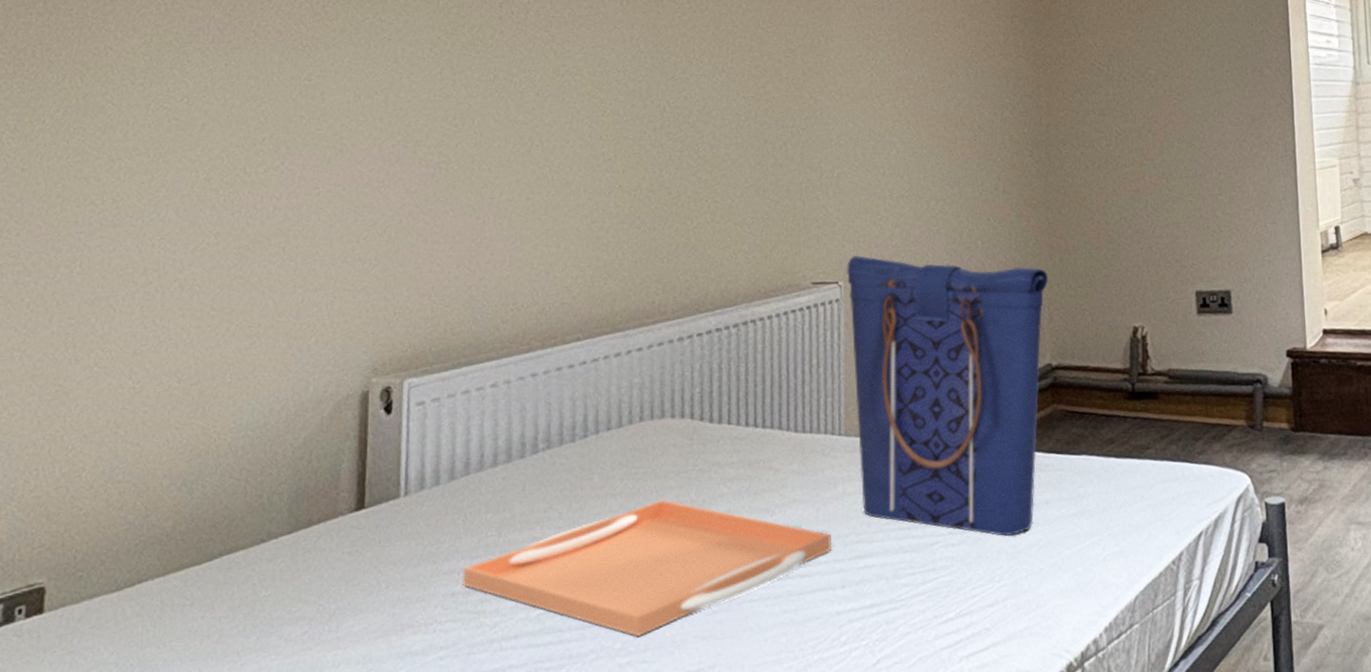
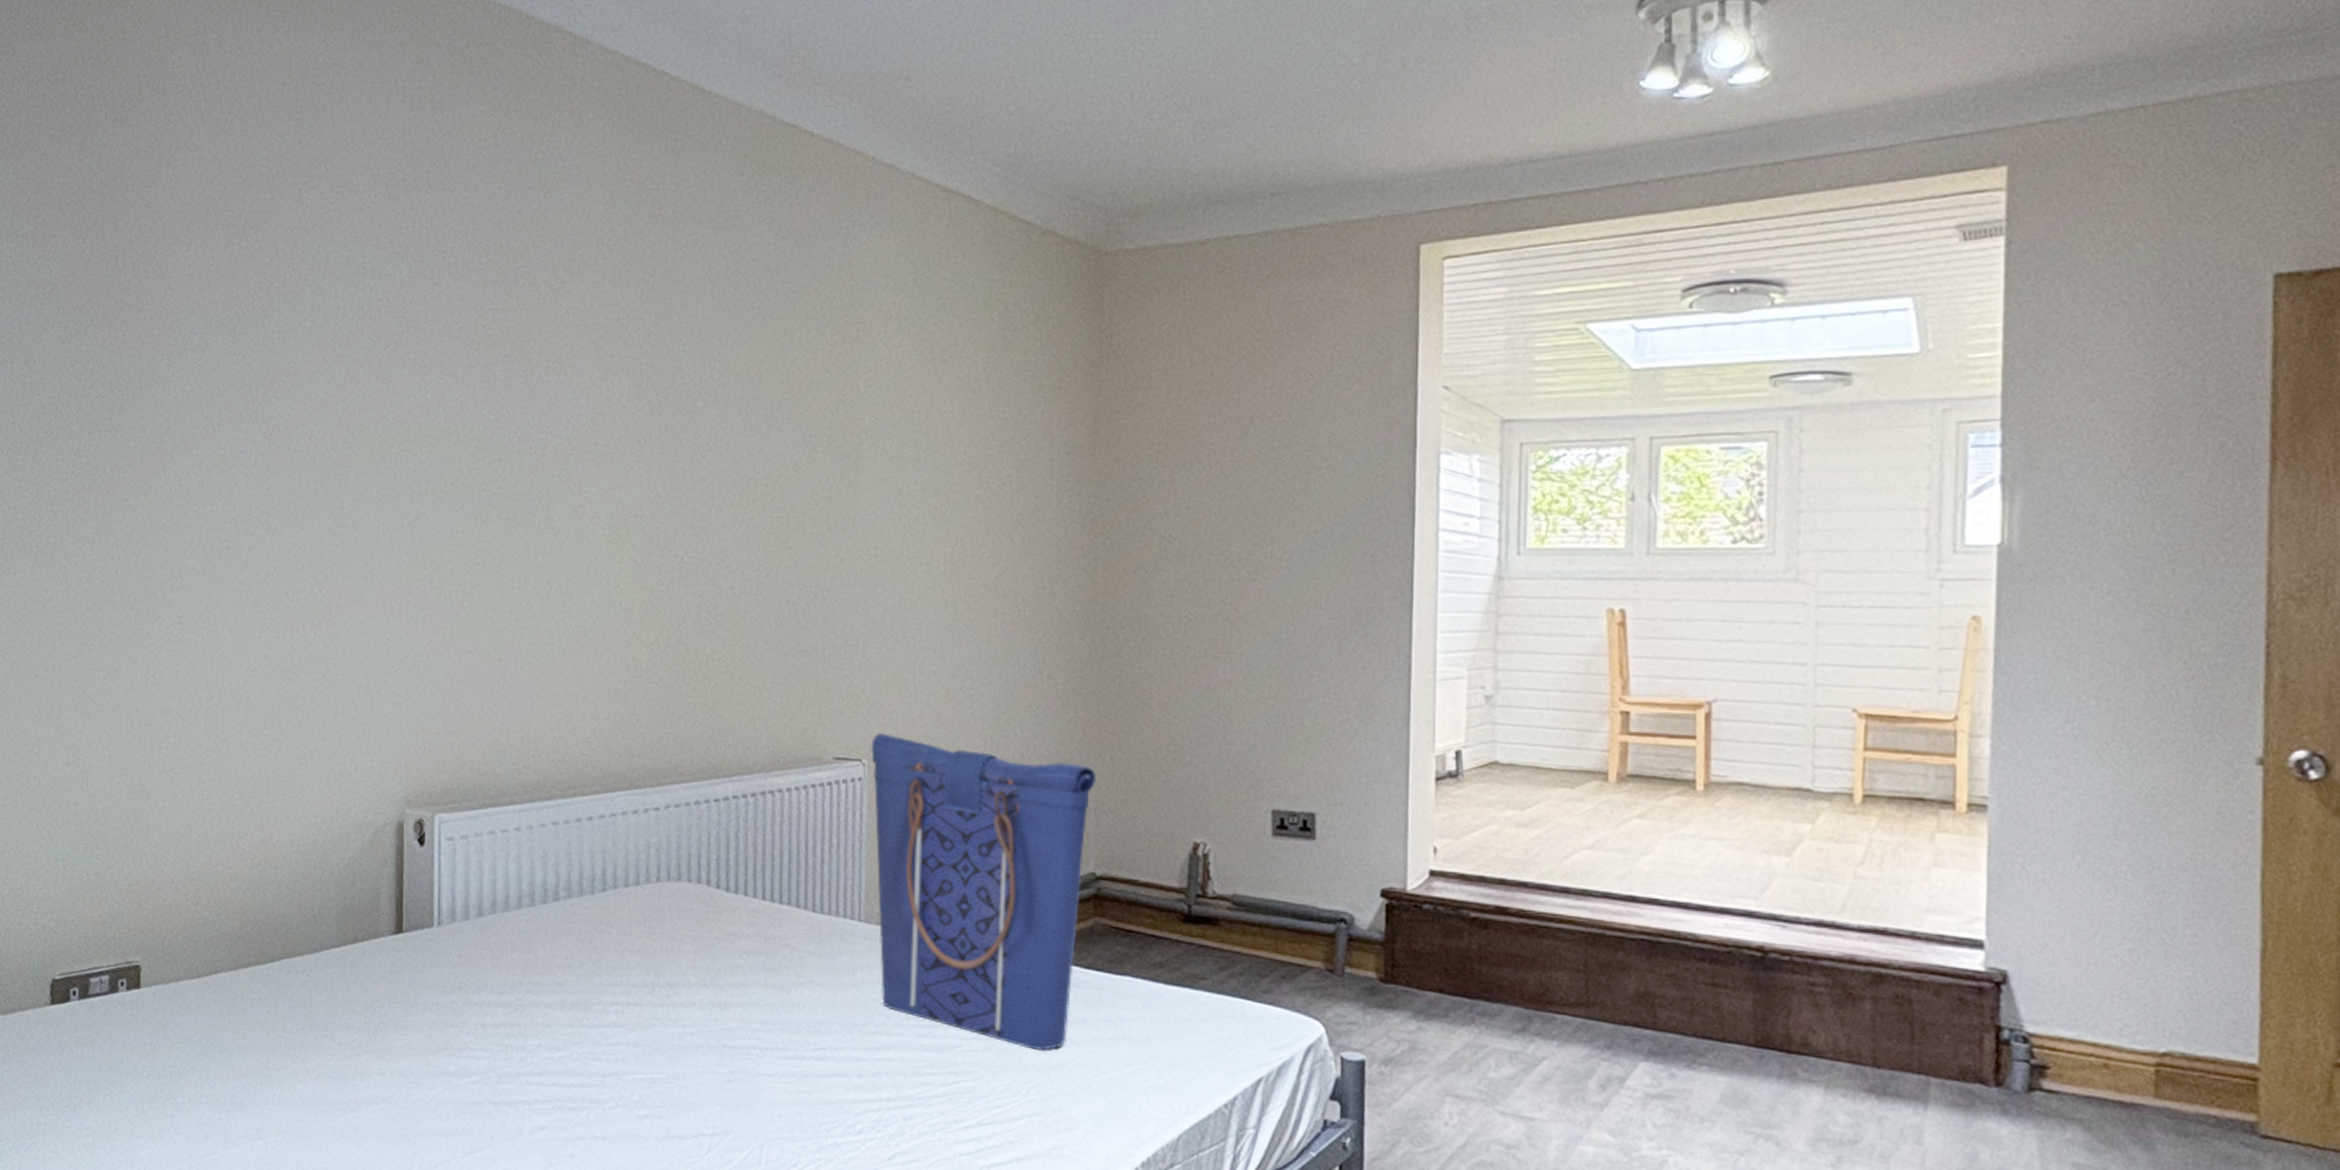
serving tray: present [463,499,832,637] -> none [491,962,849,1092]

